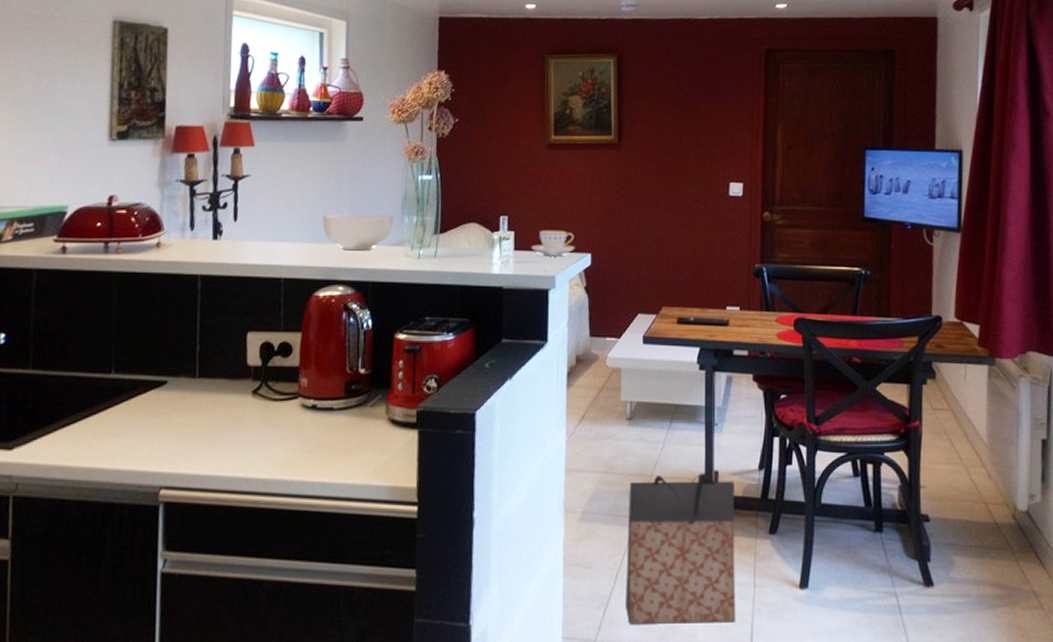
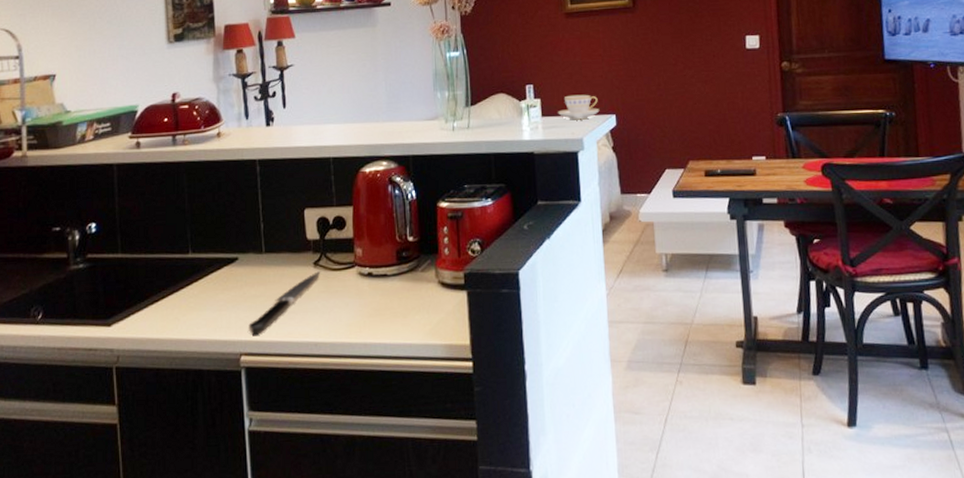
kitchen knife: none [172,400,260,467] -> present [248,271,321,335]
bowl: present [322,214,394,251] -> none [361,92,427,128]
bag: present [624,473,736,624] -> none [671,318,787,466]

